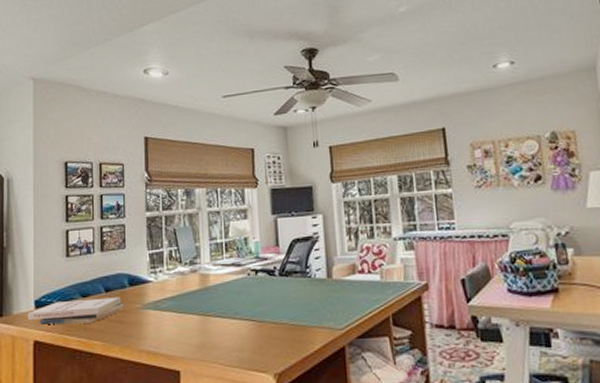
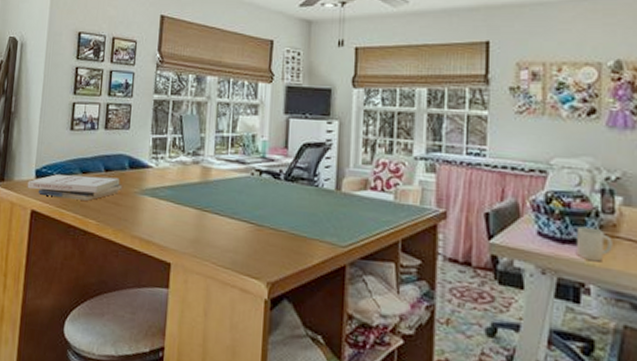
mug: none [539,278,571,309] -> present [575,226,612,262]

